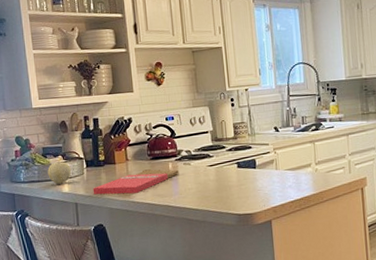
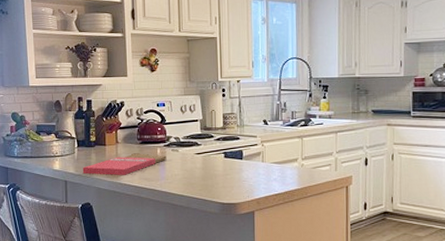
fruit: present [47,162,71,184] -> none [40,140,62,161]

